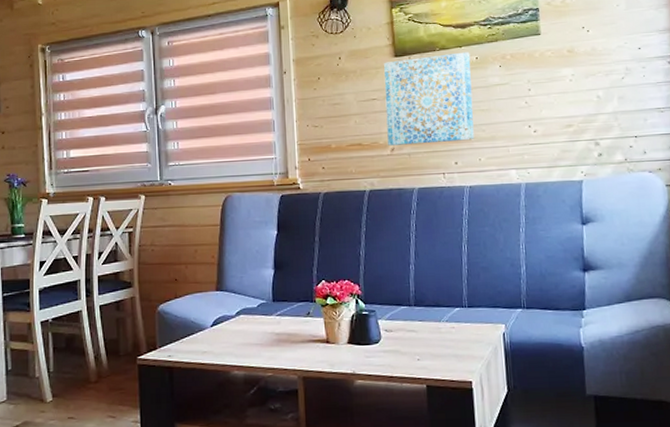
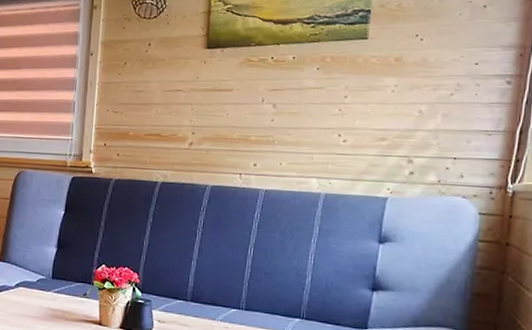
wall art: present [384,52,474,146] -> none [187,50,287,143]

